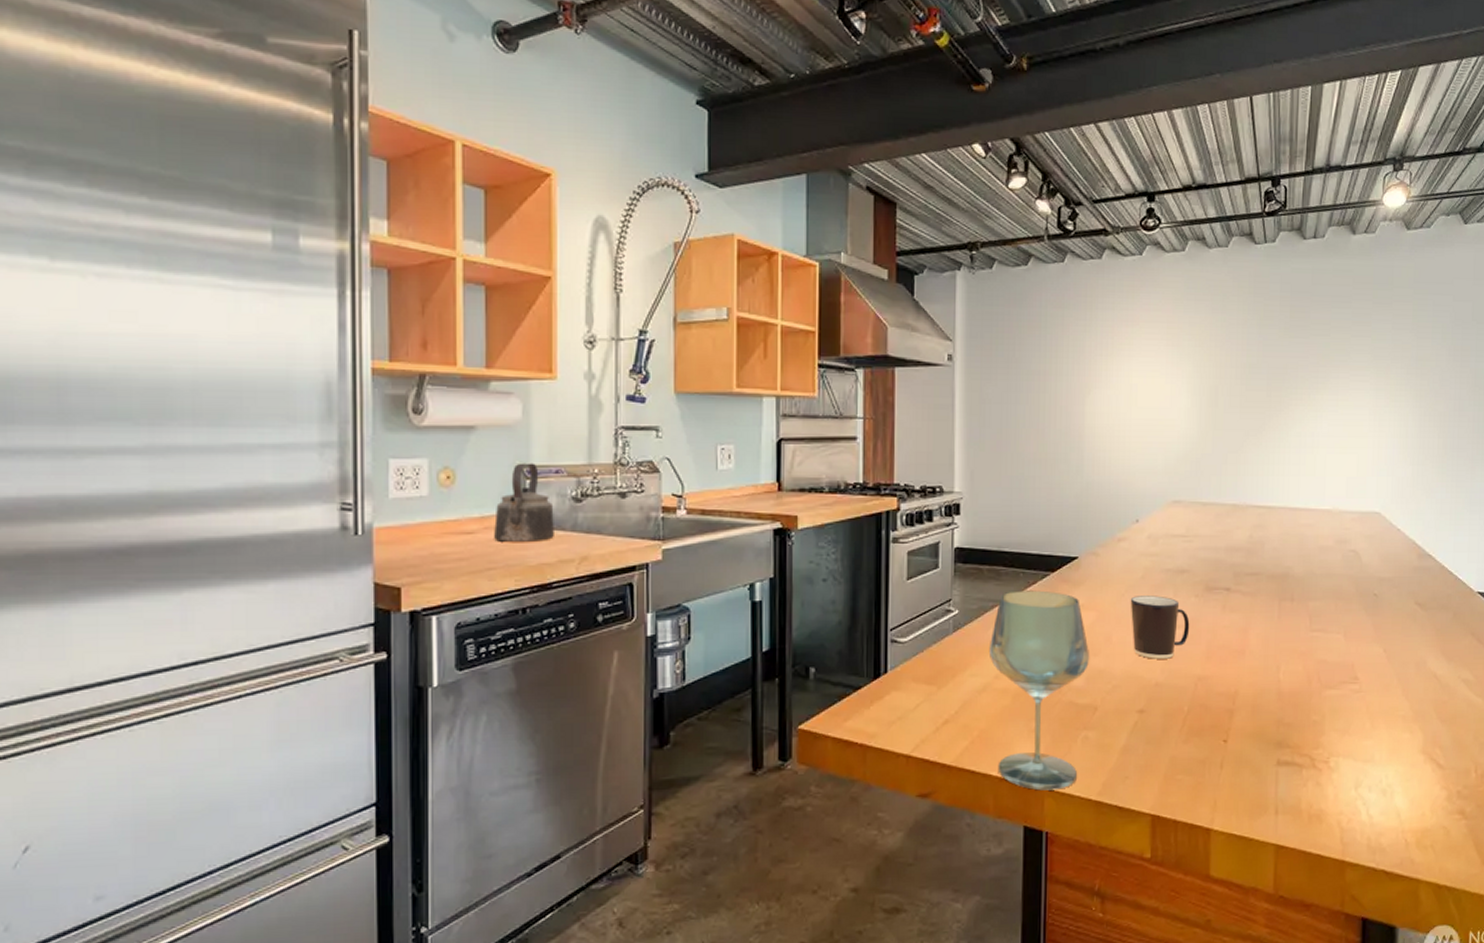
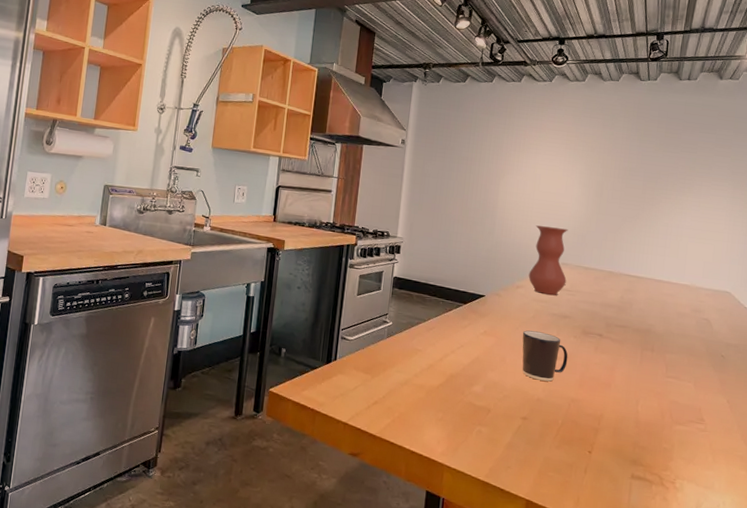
kettle: present [494,463,554,543] -> none [85,183,125,237]
wine glass: present [988,590,1090,791] -> none [410,314,488,468]
vase: none [1132,454,1181,544] -> present [528,225,568,295]

